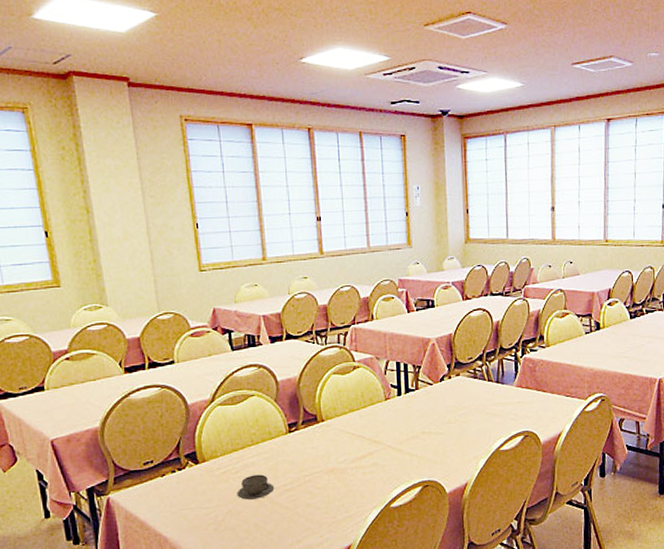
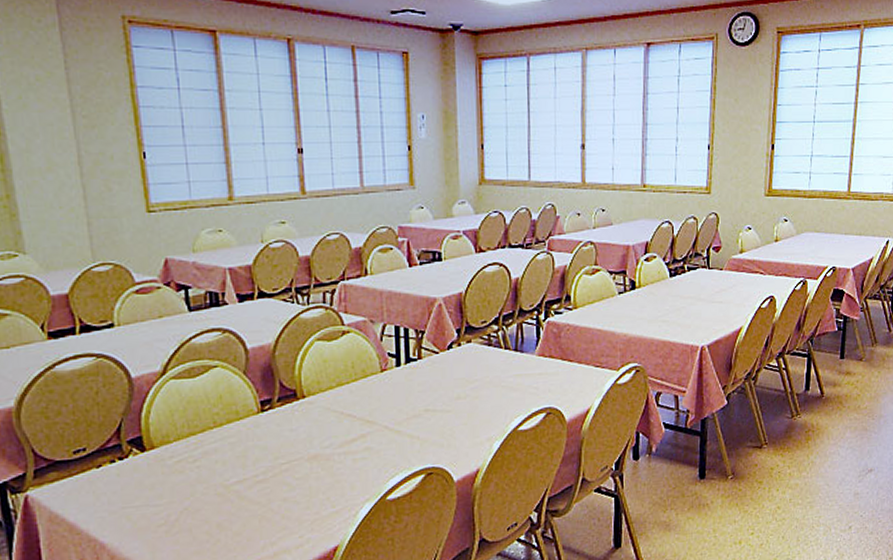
teacup: present [237,474,275,500] -> none [195,463,243,495]

